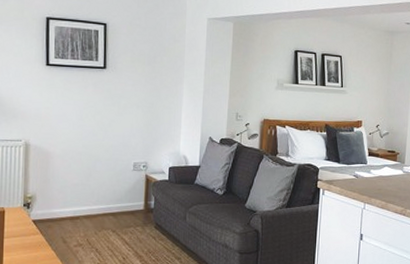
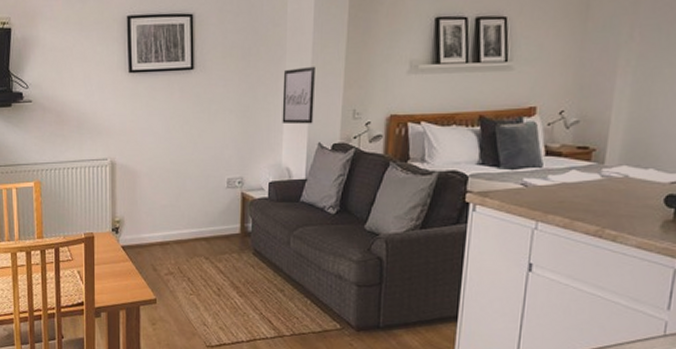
wall art: none [180,76,207,122] -> present [282,66,315,125]

